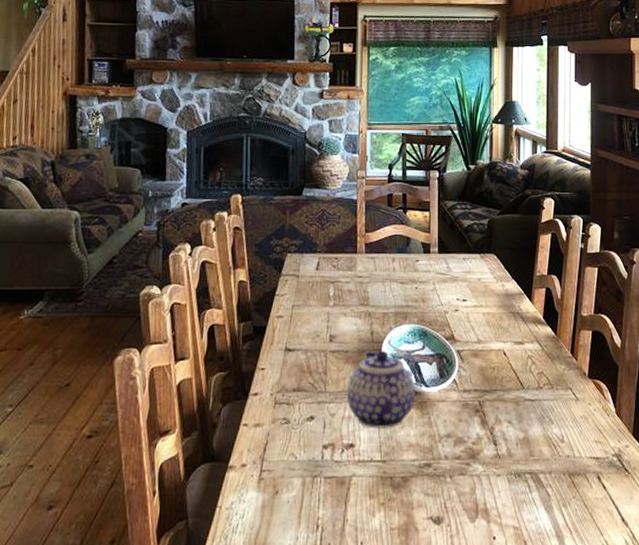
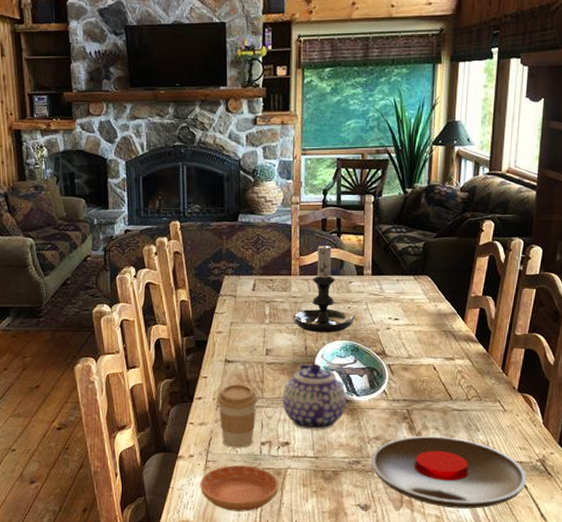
saucer: none [252,475,343,534] -> present [200,465,279,512]
coffee cup: none [275,376,321,453] -> present [217,384,259,448]
candle holder: none [359,216,423,316] -> present [293,240,355,333]
plate: none [442,430,605,517] -> present [370,435,527,509]

